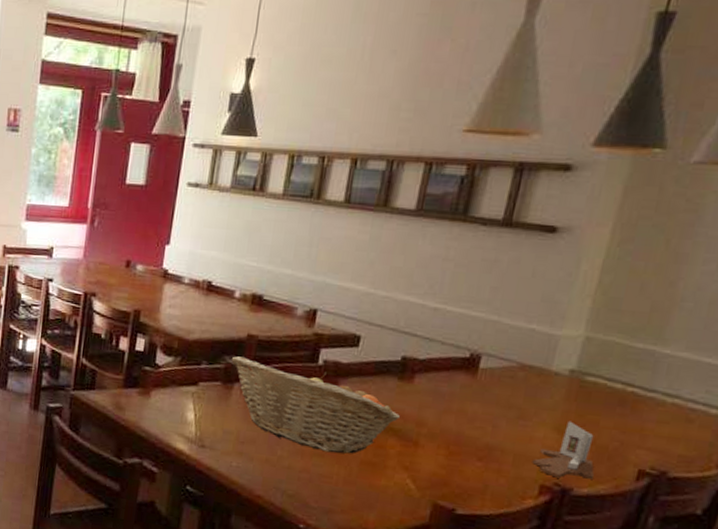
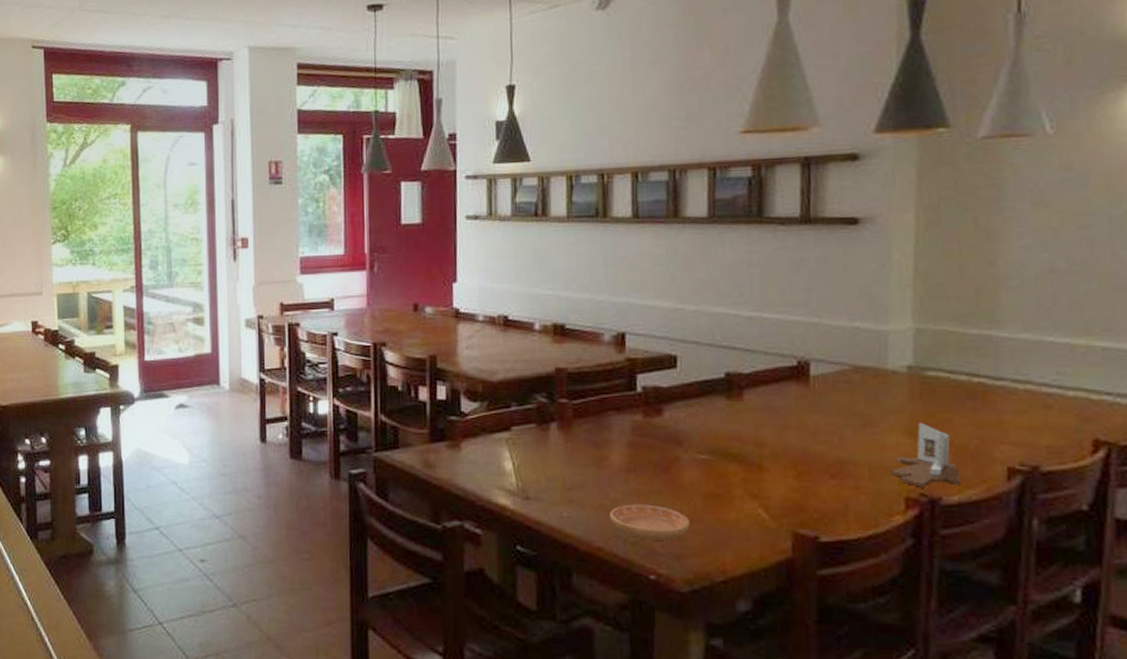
fruit basket: present [231,356,400,454] -> none [542,393,736,489]
saucer: none [273,462,344,497] -> present [610,504,689,541]

